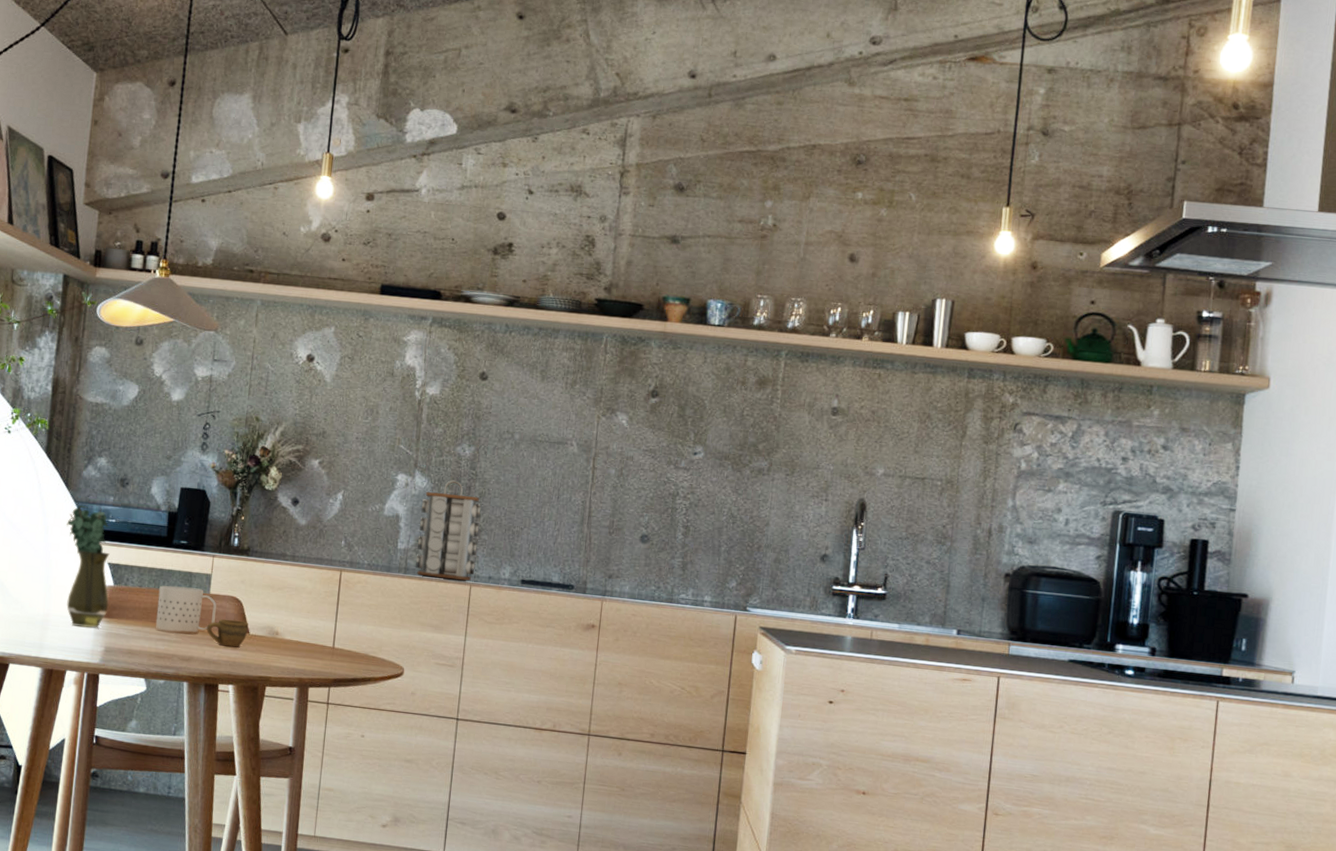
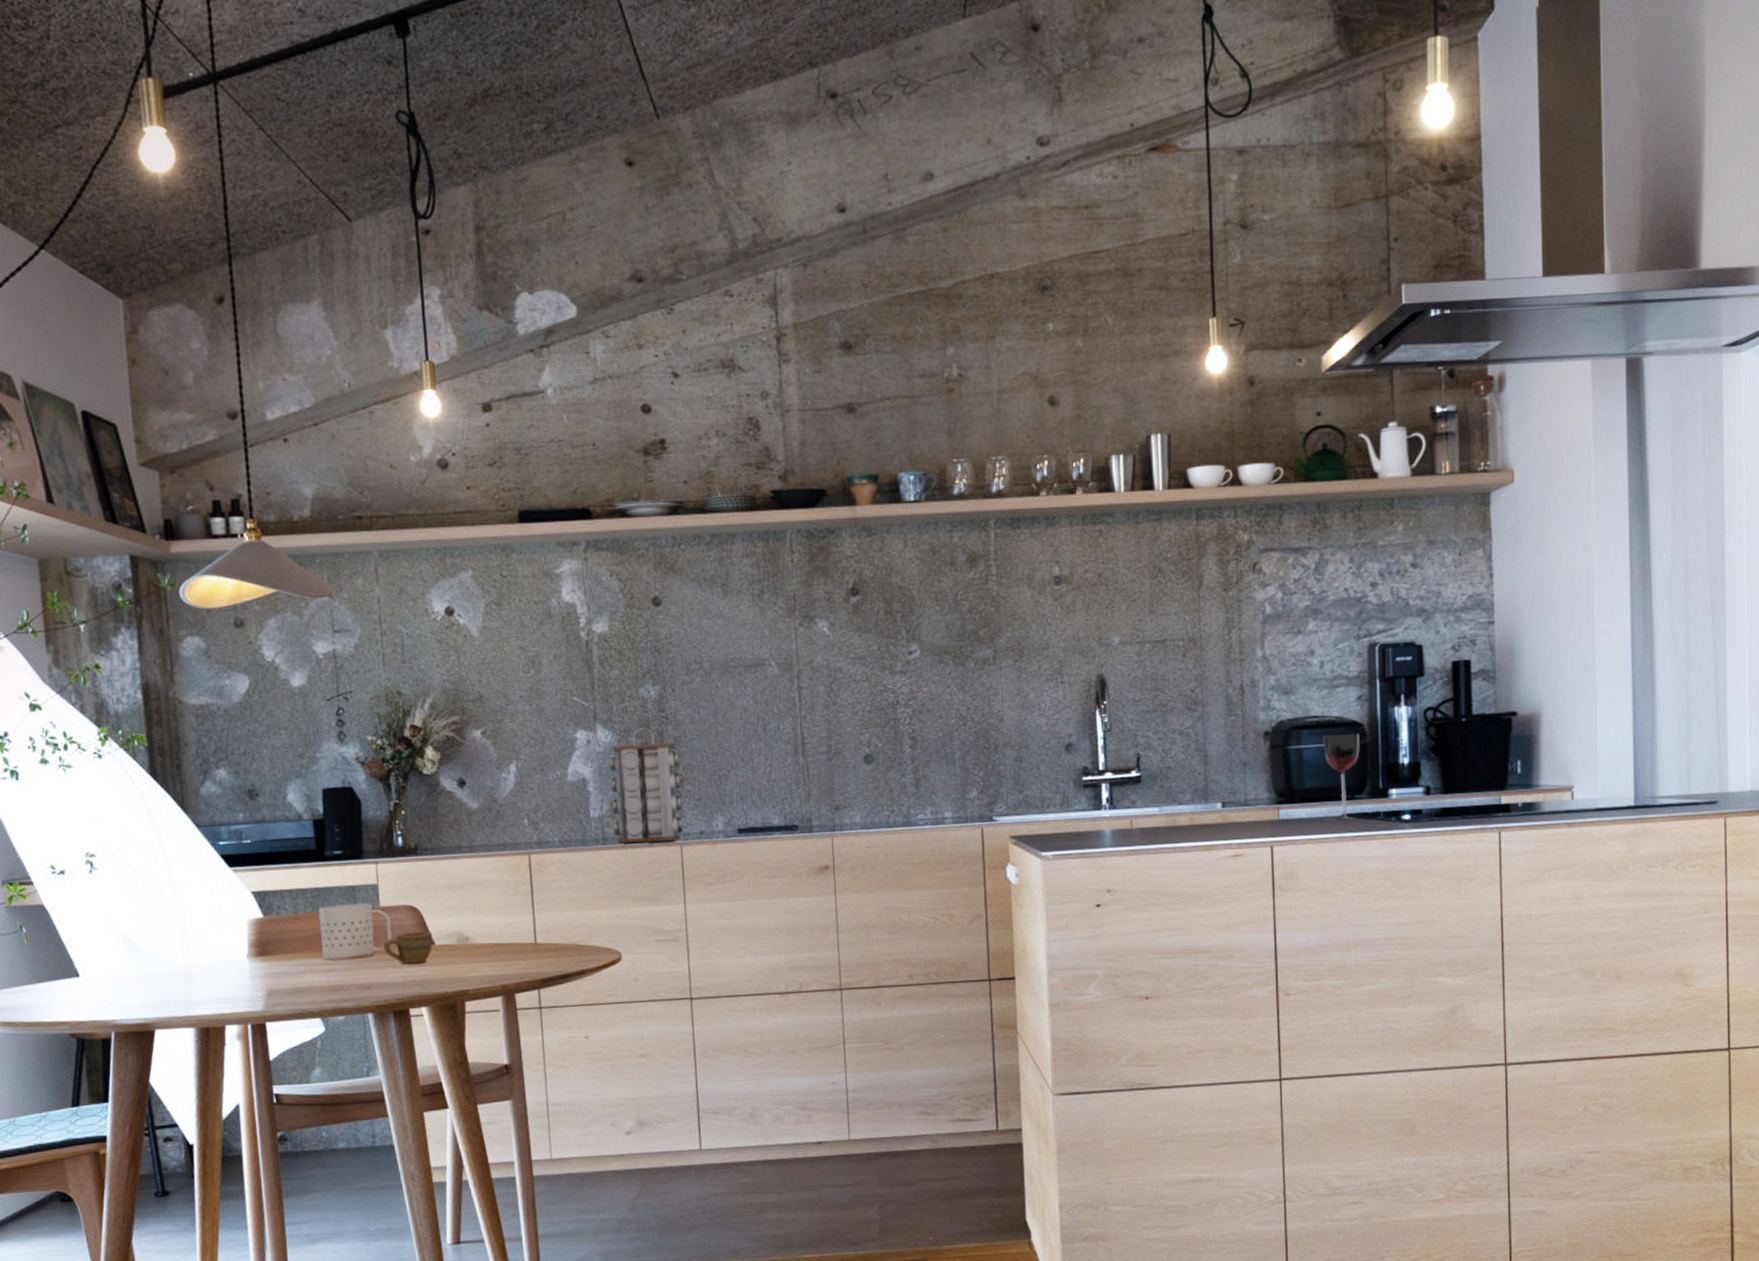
vase: present [66,501,110,628] -> none [192,825,262,972]
wineglass: none [1056,586,1094,668] -> present [1323,734,1361,822]

